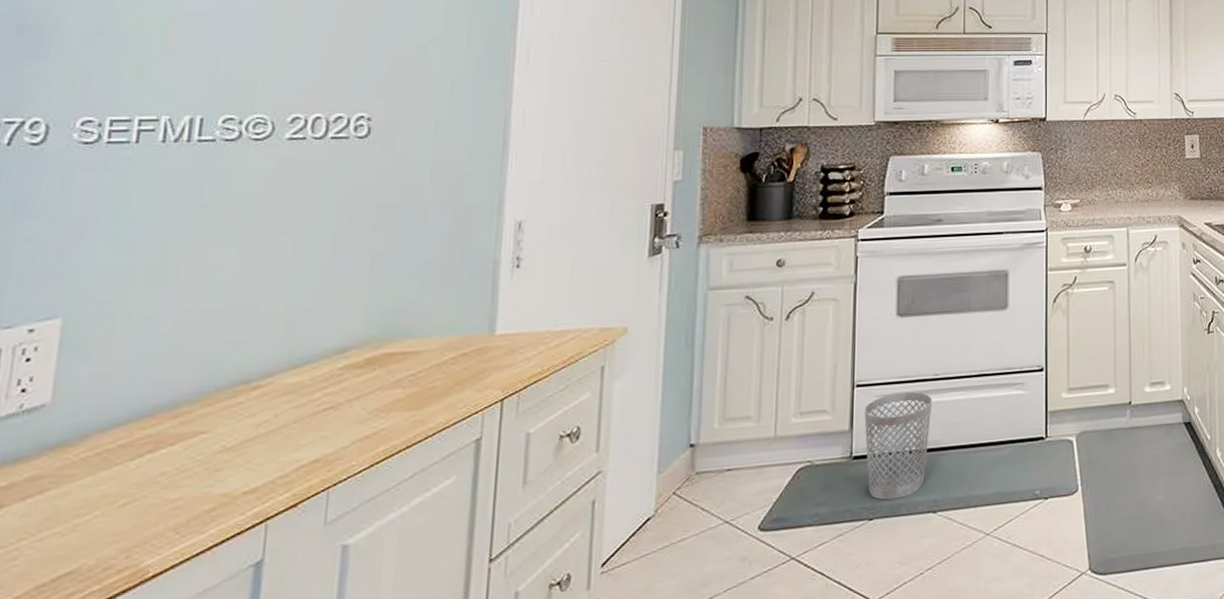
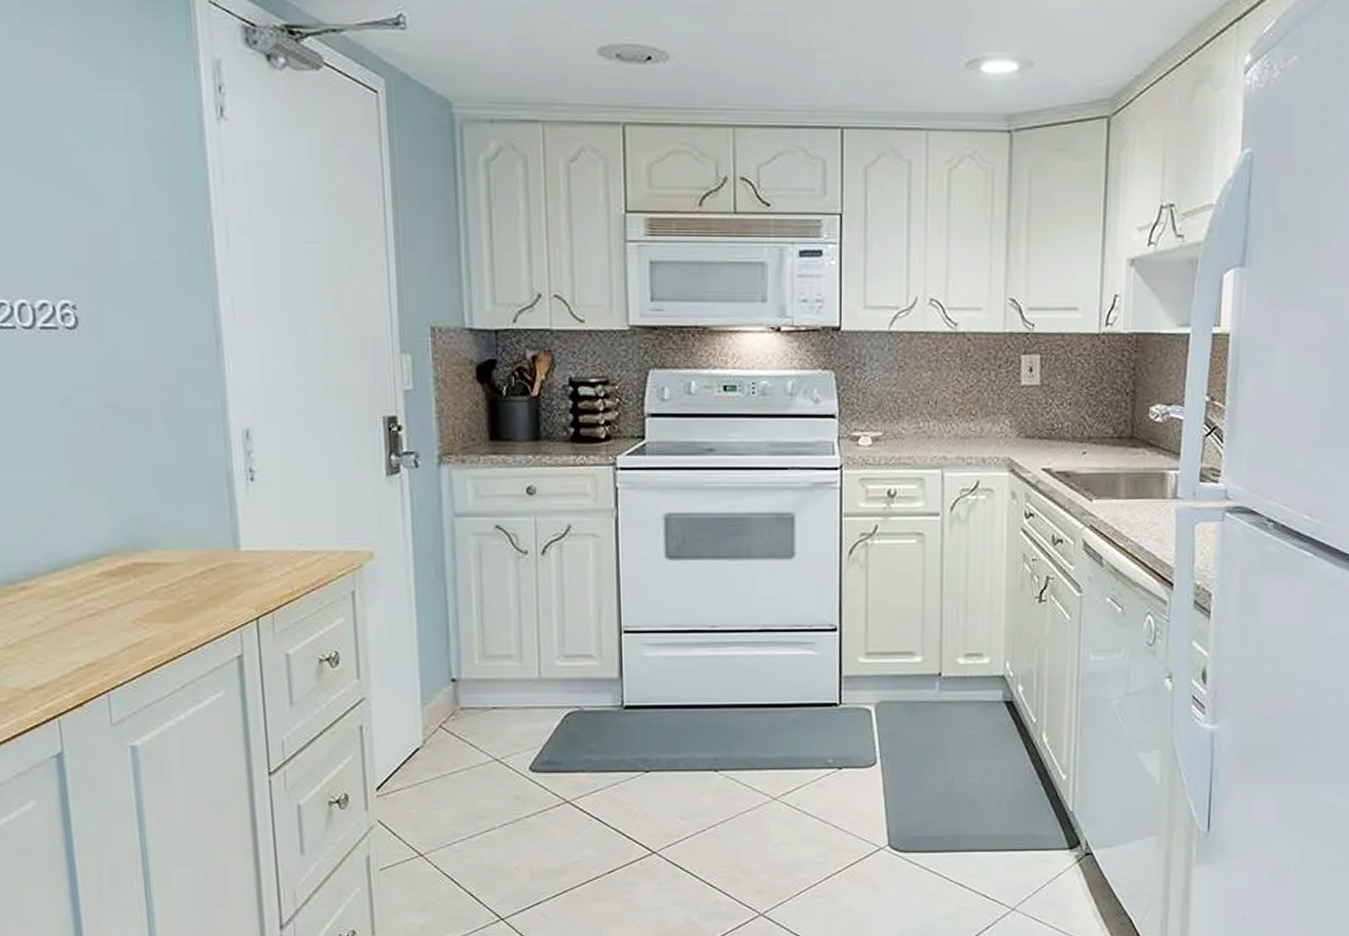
wastebasket: present [864,391,933,500] -> none [634,642,710,753]

